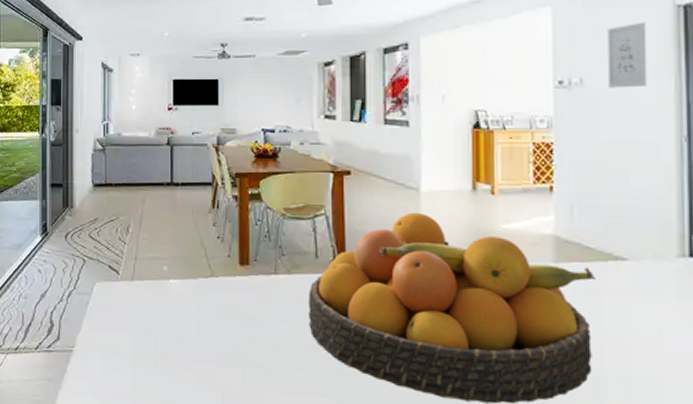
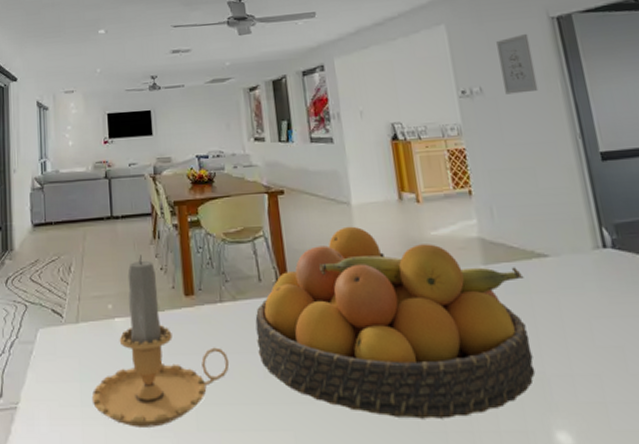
candle: none [143,222,279,381] -> present [91,254,230,427]

